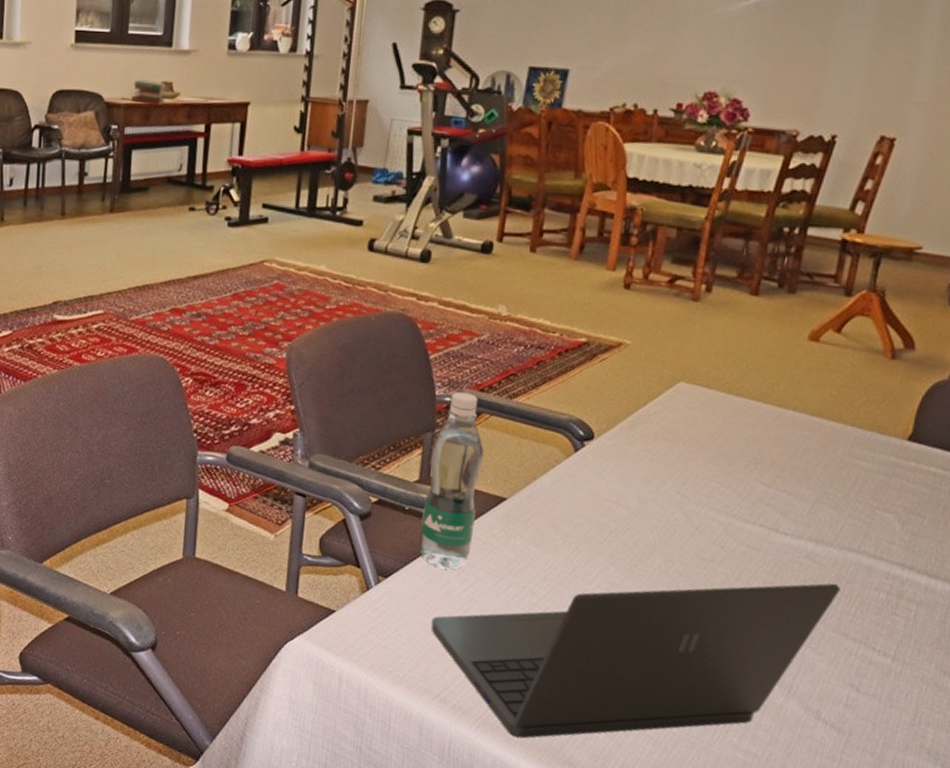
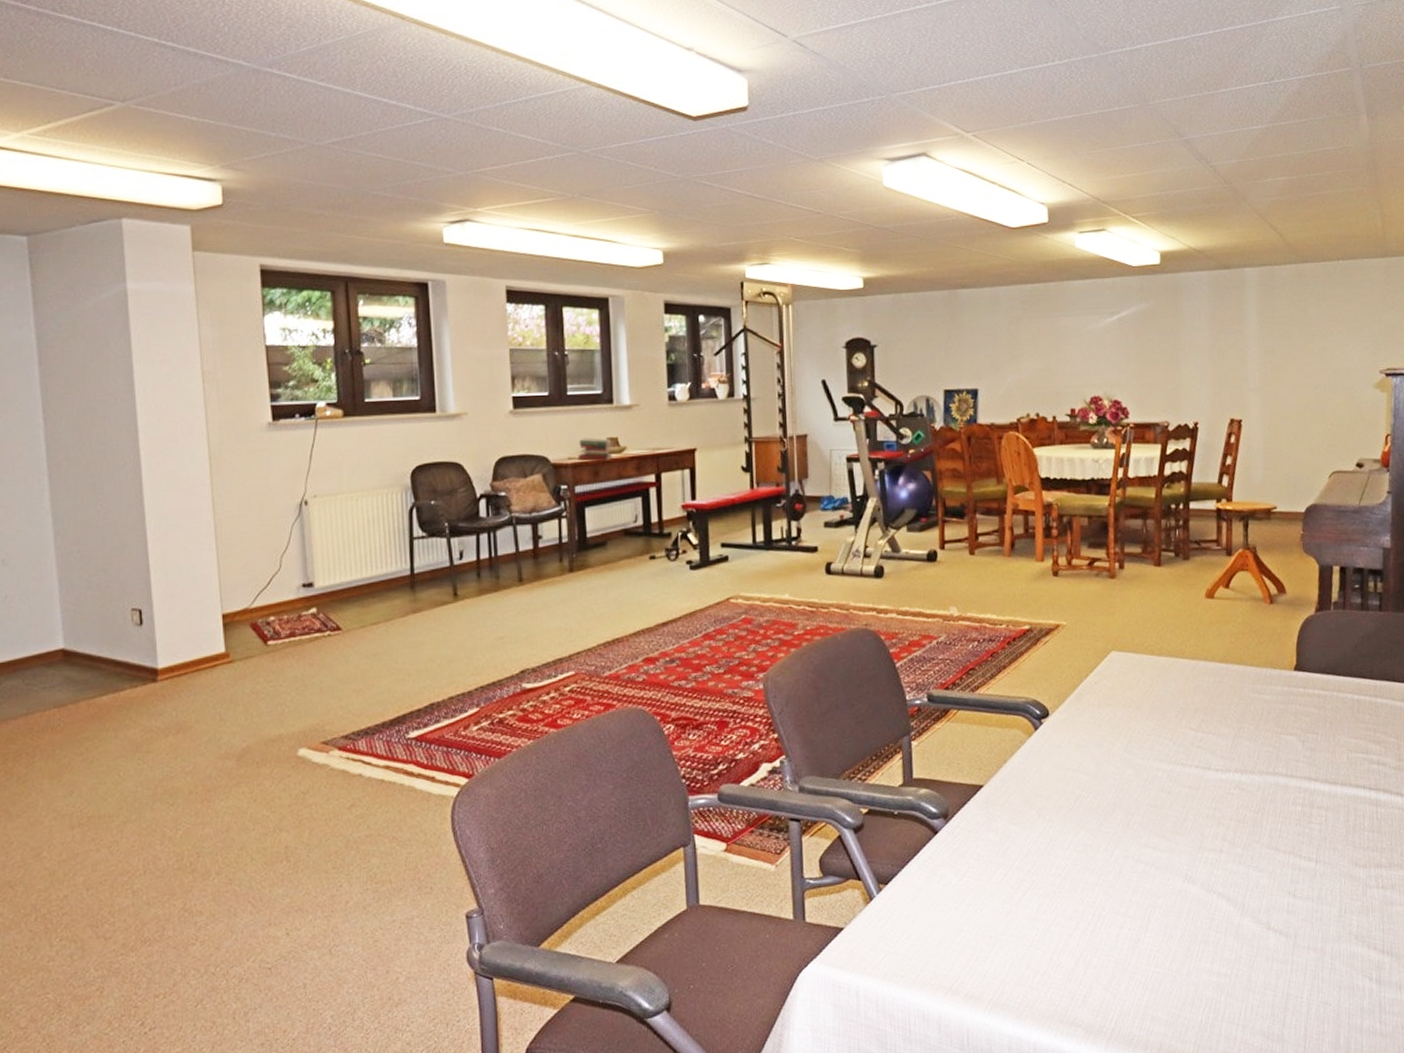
bottle: present [419,391,484,570] -> none [909,692,959,865]
laptop: present [431,583,841,739] -> none [934,805,1267,1012]

